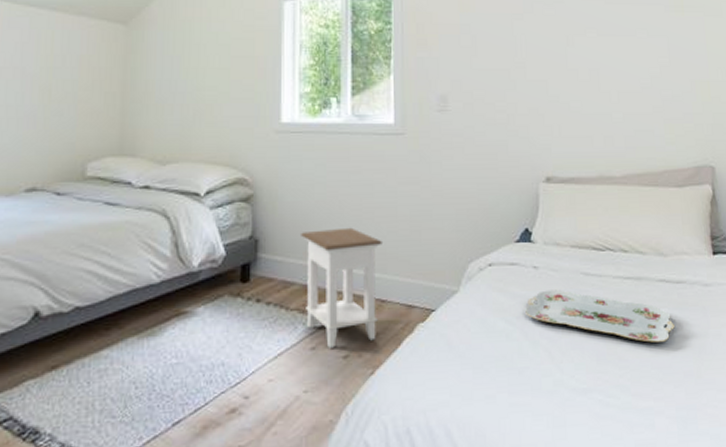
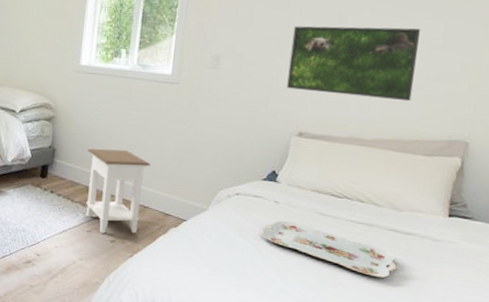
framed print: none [521,47,651,127] -> present [287,26,420,101]

